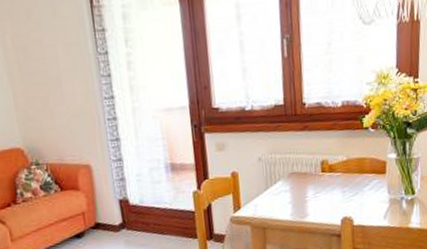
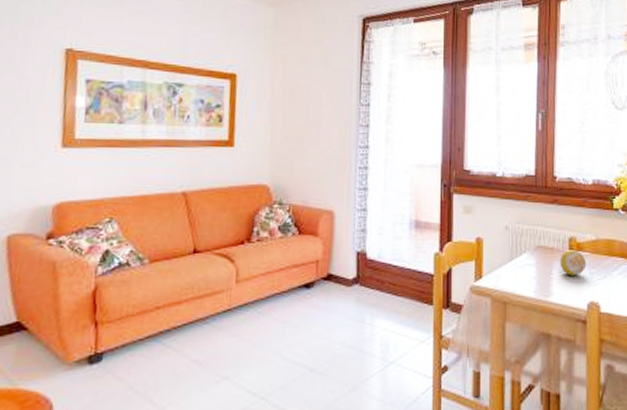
fruit: none [313,172,339,197] -> present [560,250,587,276]

